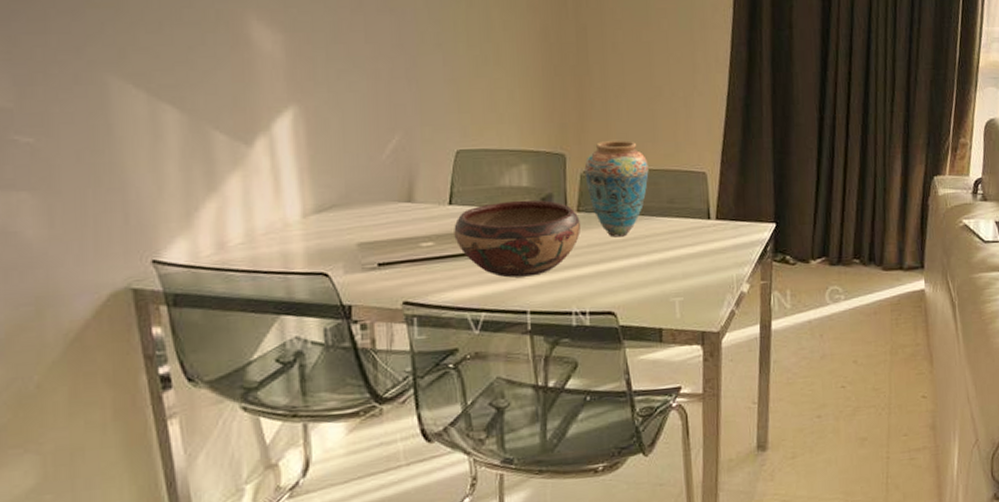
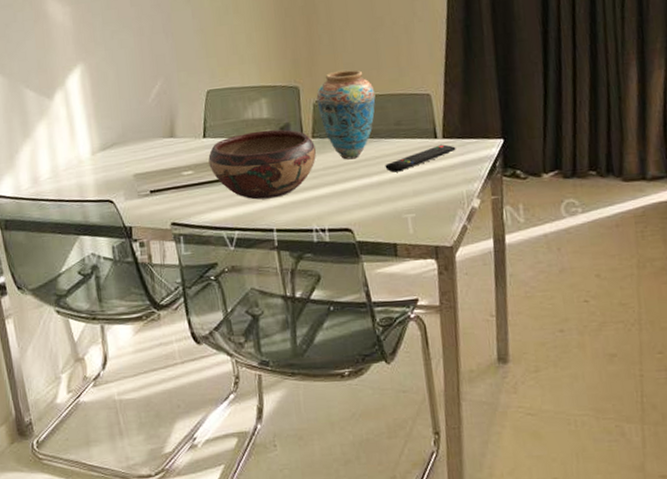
remote control: none [654,226,729,253] -> present [385,144,456,173]

